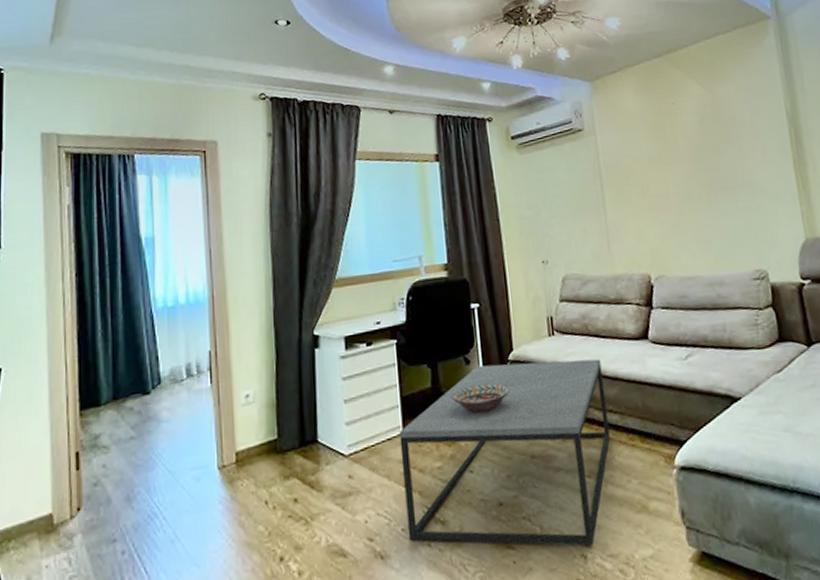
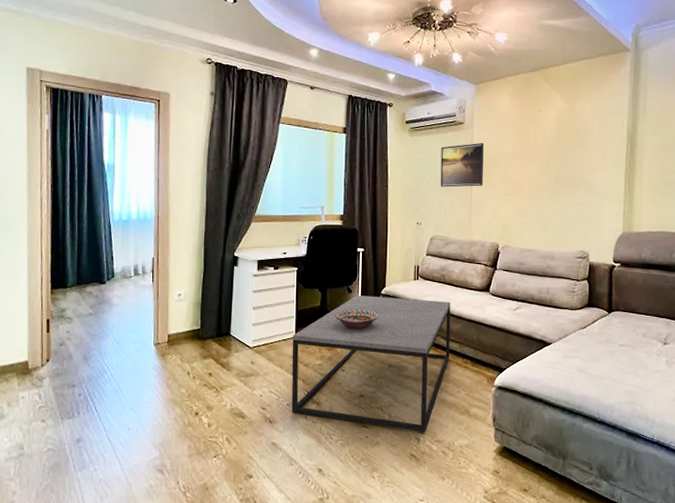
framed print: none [559,150,618,212] -> present [440,142,484,187]

